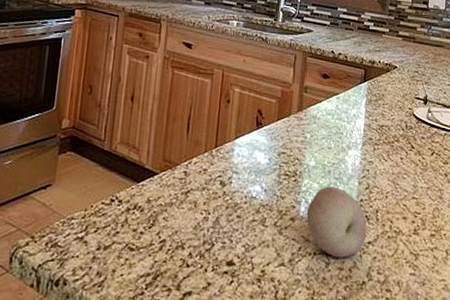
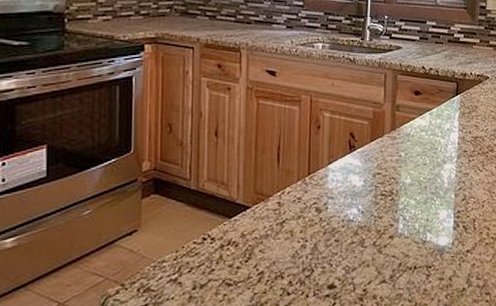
fruit: present [306,186,367,258] -> none [405,201,465,269]

